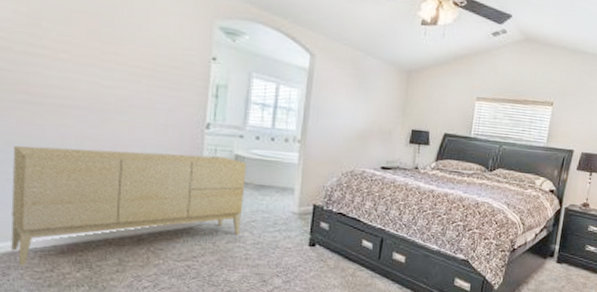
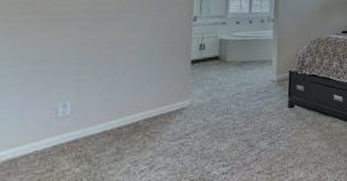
sideboard: present [11,145,246,266] -> none [13,42,230,171]

